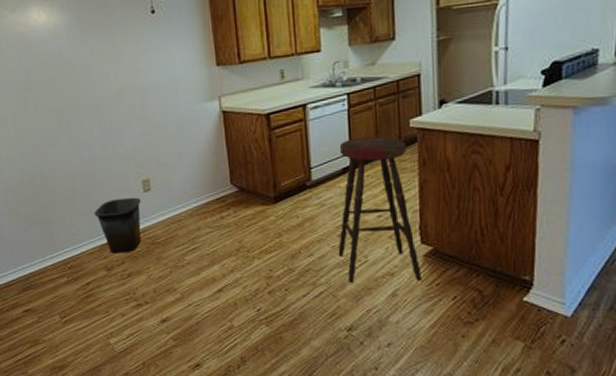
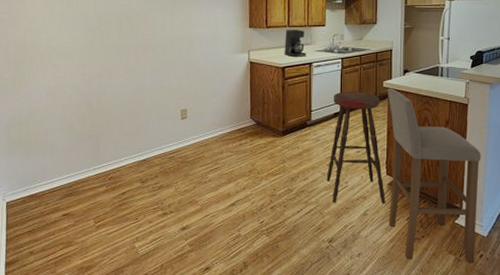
waste bin: present [94,197,141,254] -> none [138,123,178,169]
coffee maker: none [266,60,298,100] -> present [285,29,307,58]
bar stool: none [417,127,561,351] -> present [388,88,481,263]

